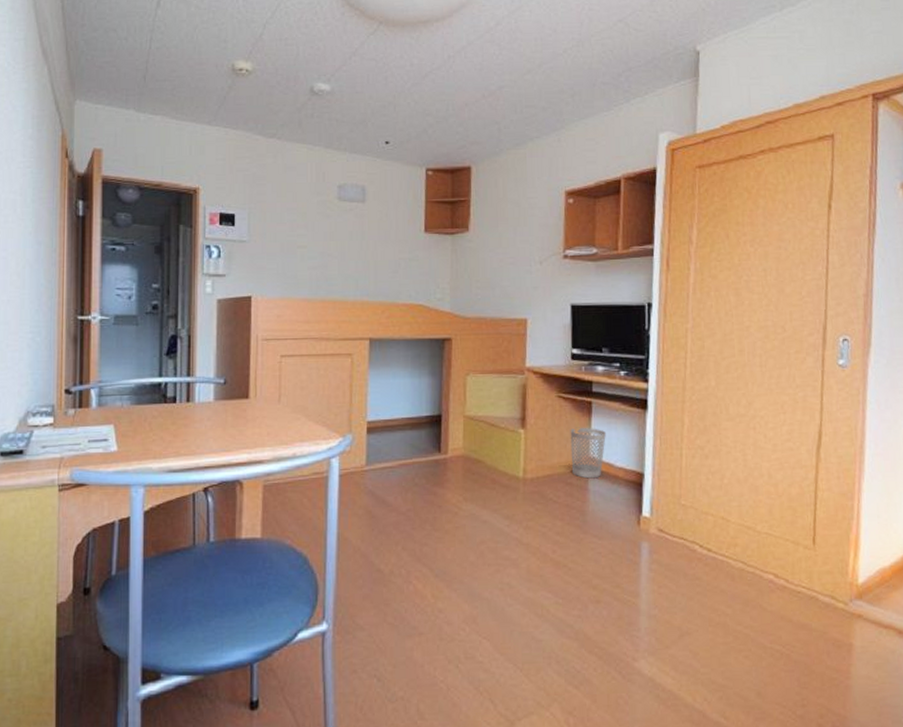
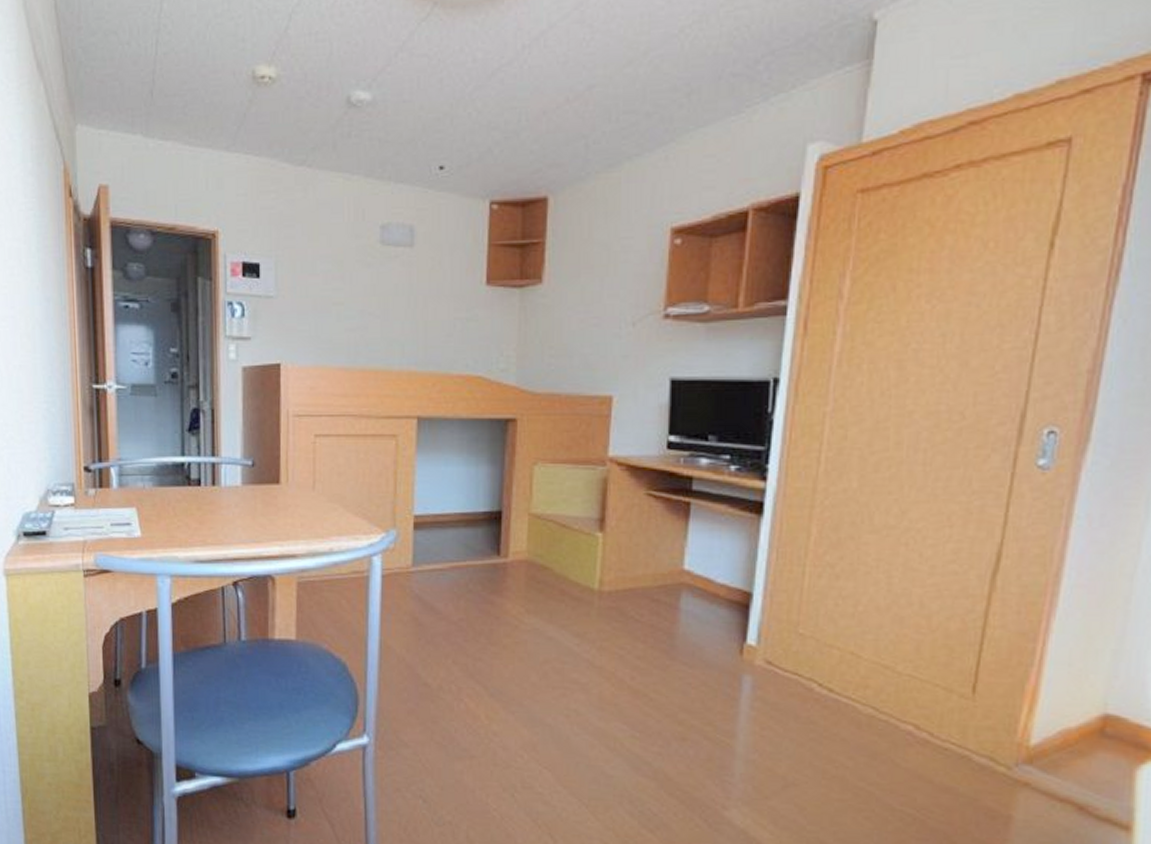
wastebasket: present [570,427,606,479] -> none [659,533,706,596]

